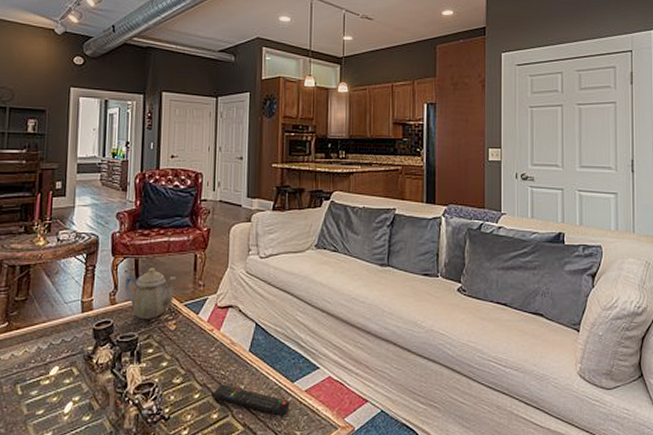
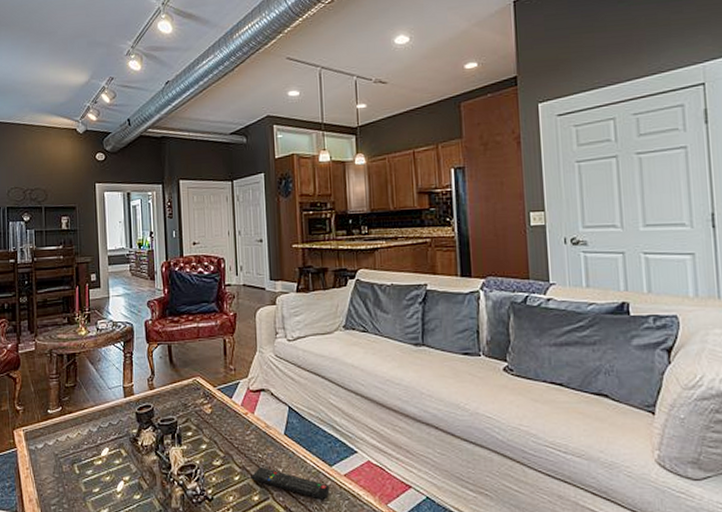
teapot: present [125,267,177,320] -> none [161,352,209,404]

